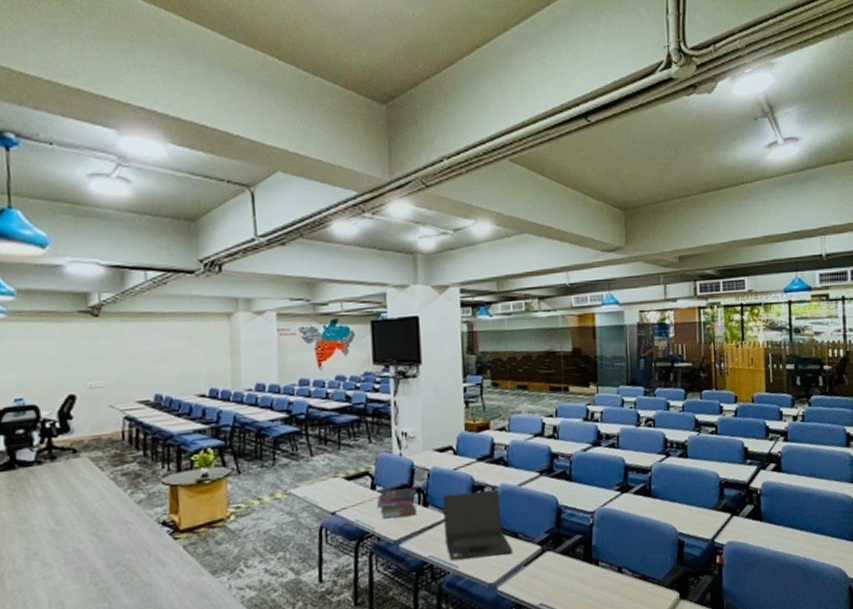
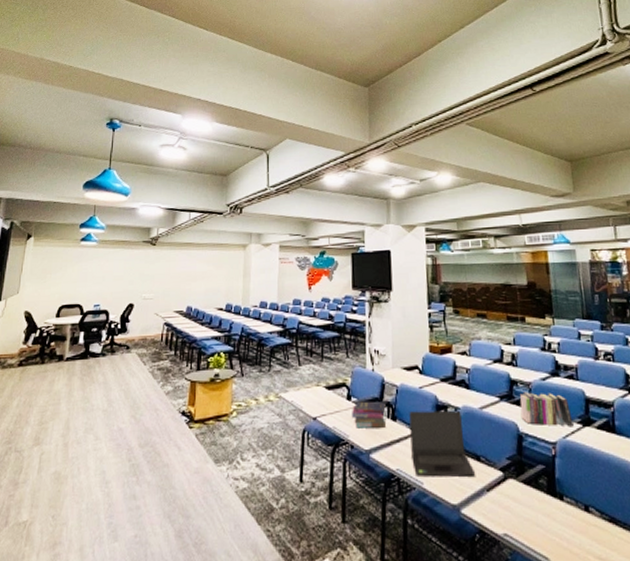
books: none [560,463,612,497] -> present [520,392,574,427]

